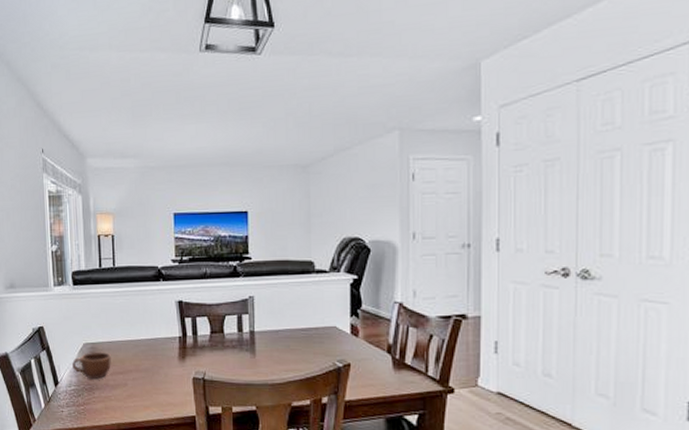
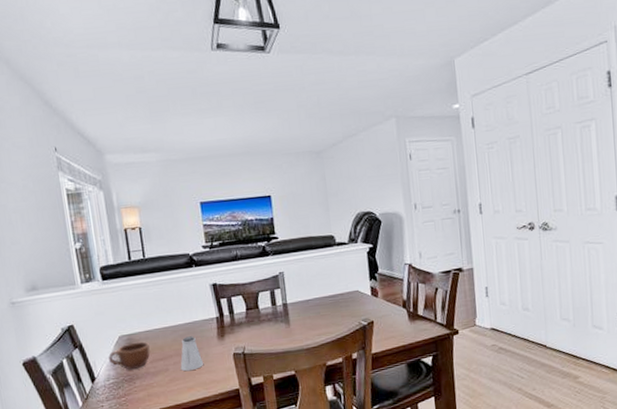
saltshaker: none [139,353,163,390] -> present [180,336,204,372]

